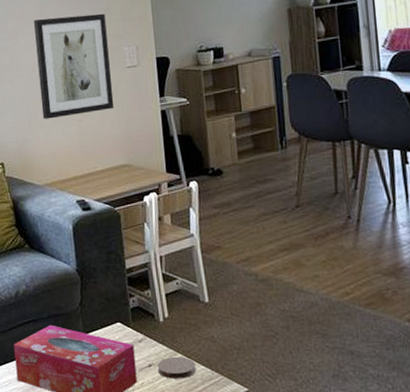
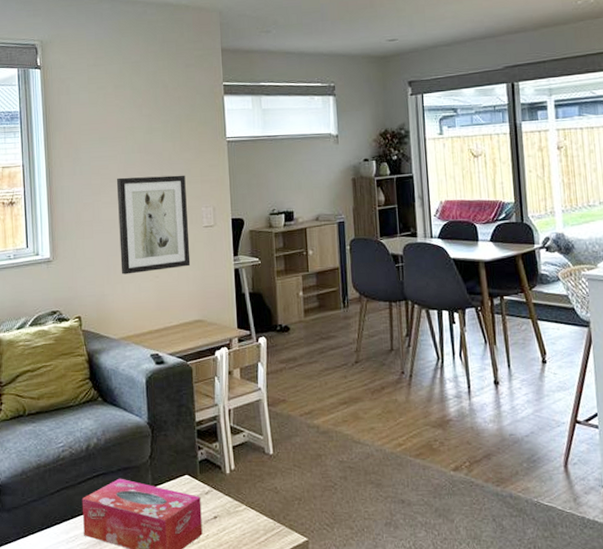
coaster: present [157,356,197,379] -> none [222,507,260,530]

